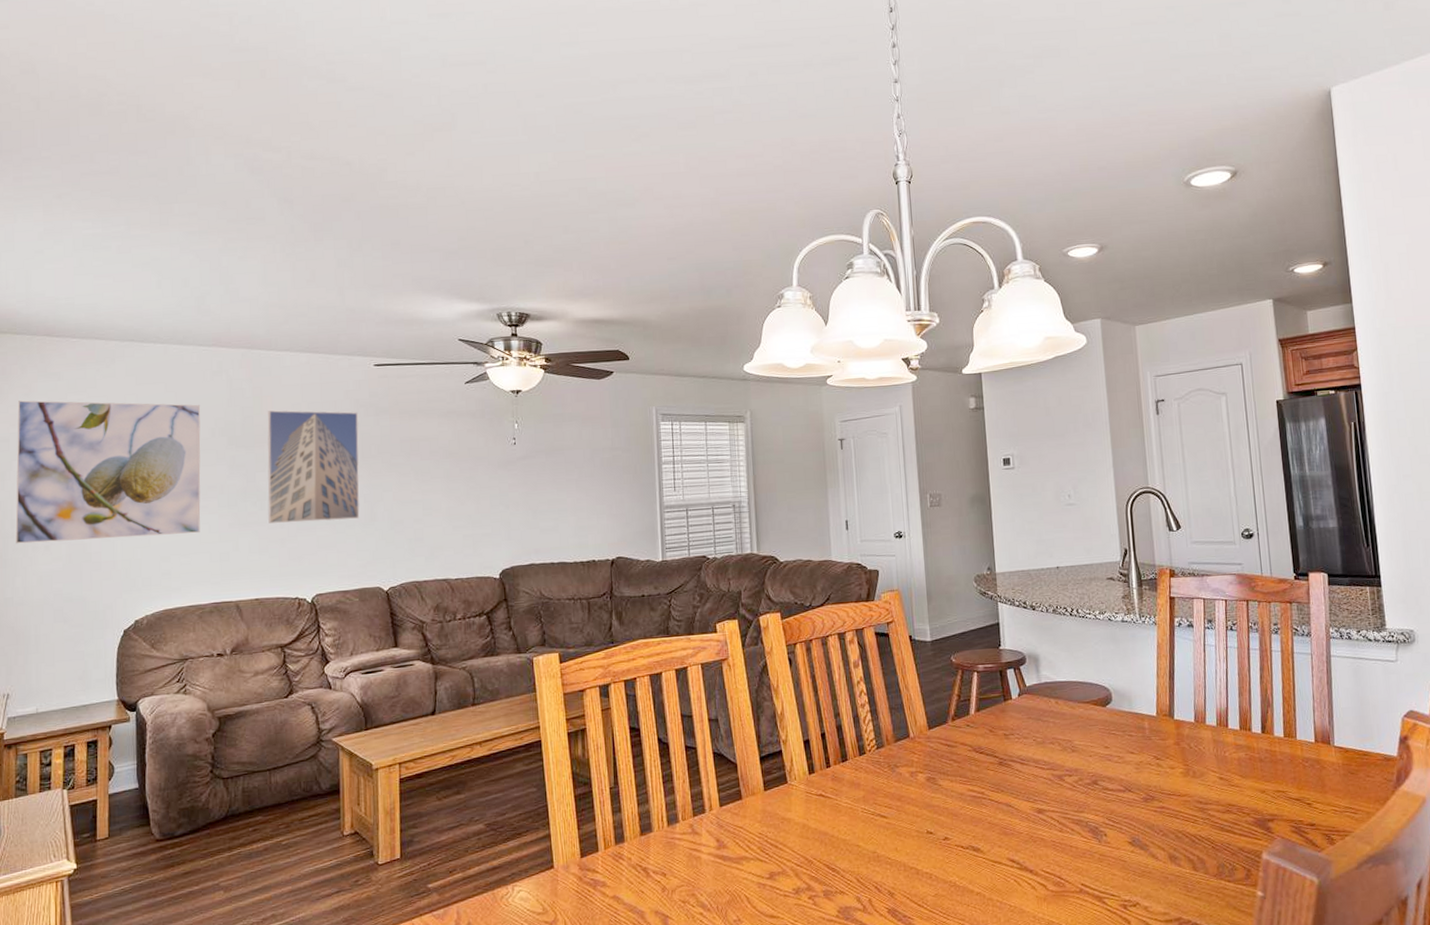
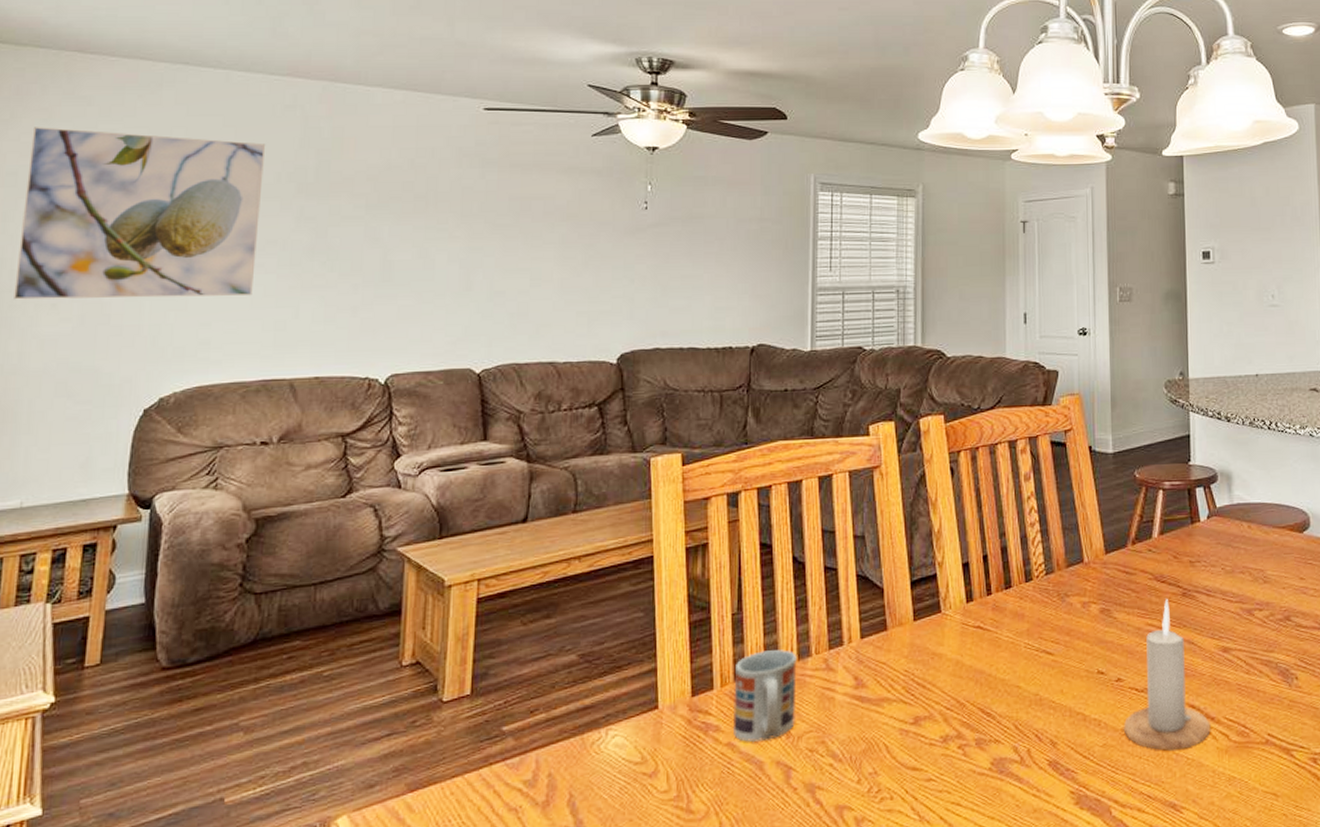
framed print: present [267,410,360,523] -> none [339,155,459,289]
cup: none [615,817,669,896] -> present [732,649,797,743]
candle: none [952,768,1030,899] -> present [1123,599,1211,750]

